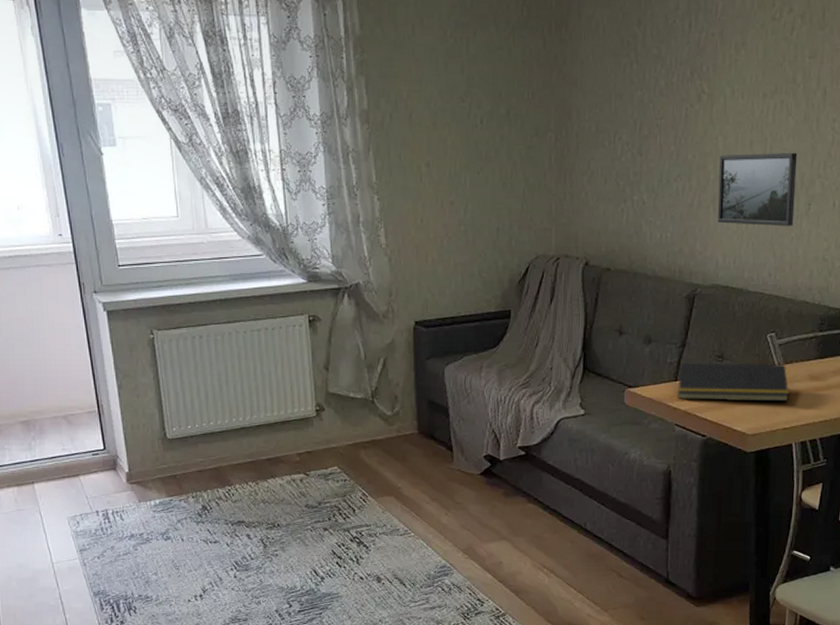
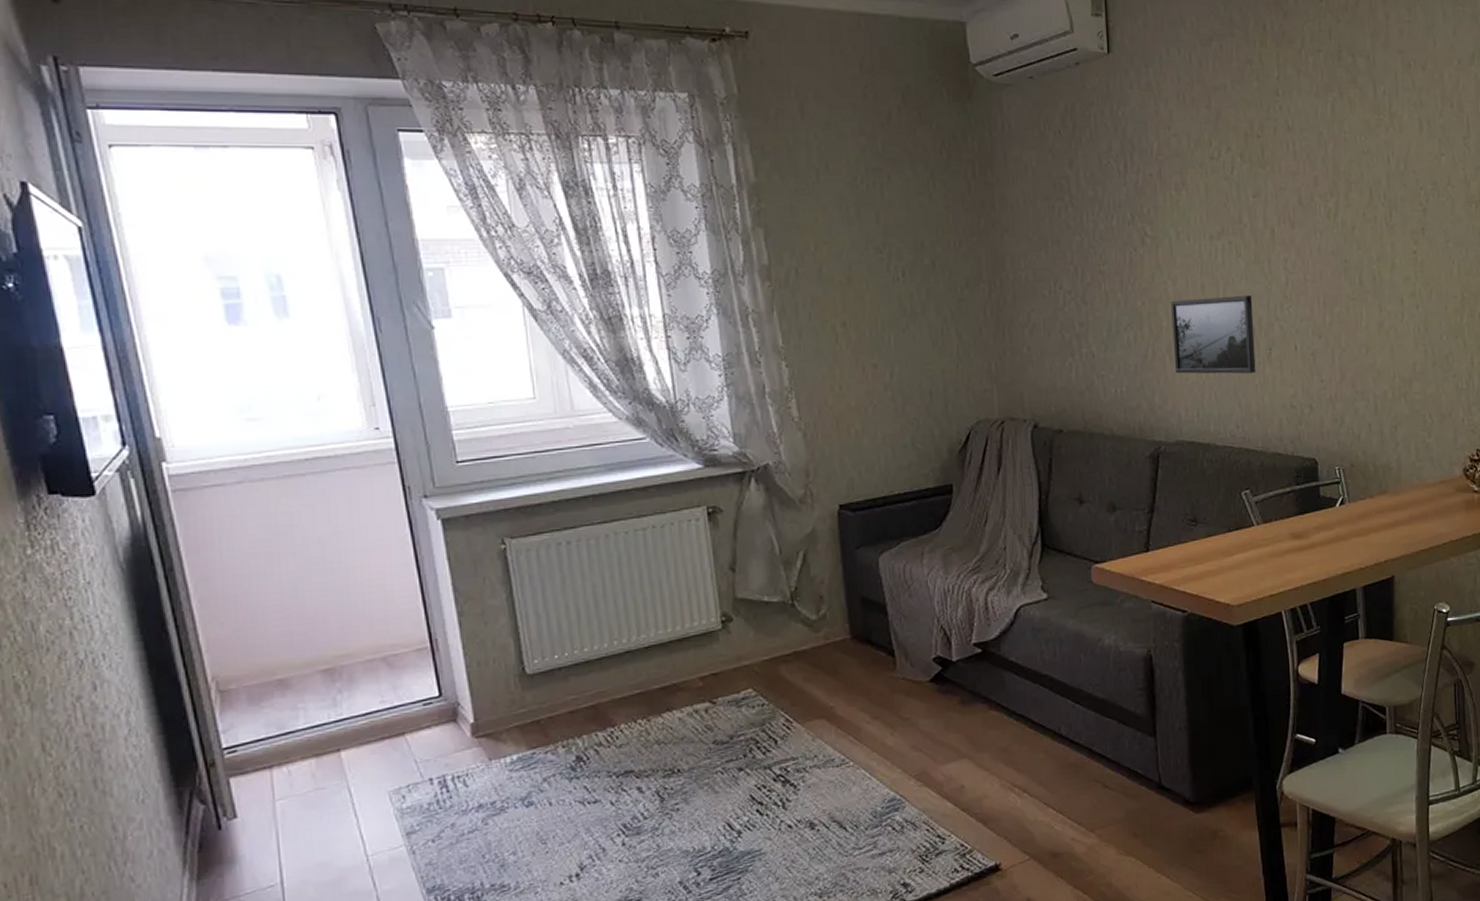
notepad: present [678,363,790,402] -> none [1150,523,1273,572]

